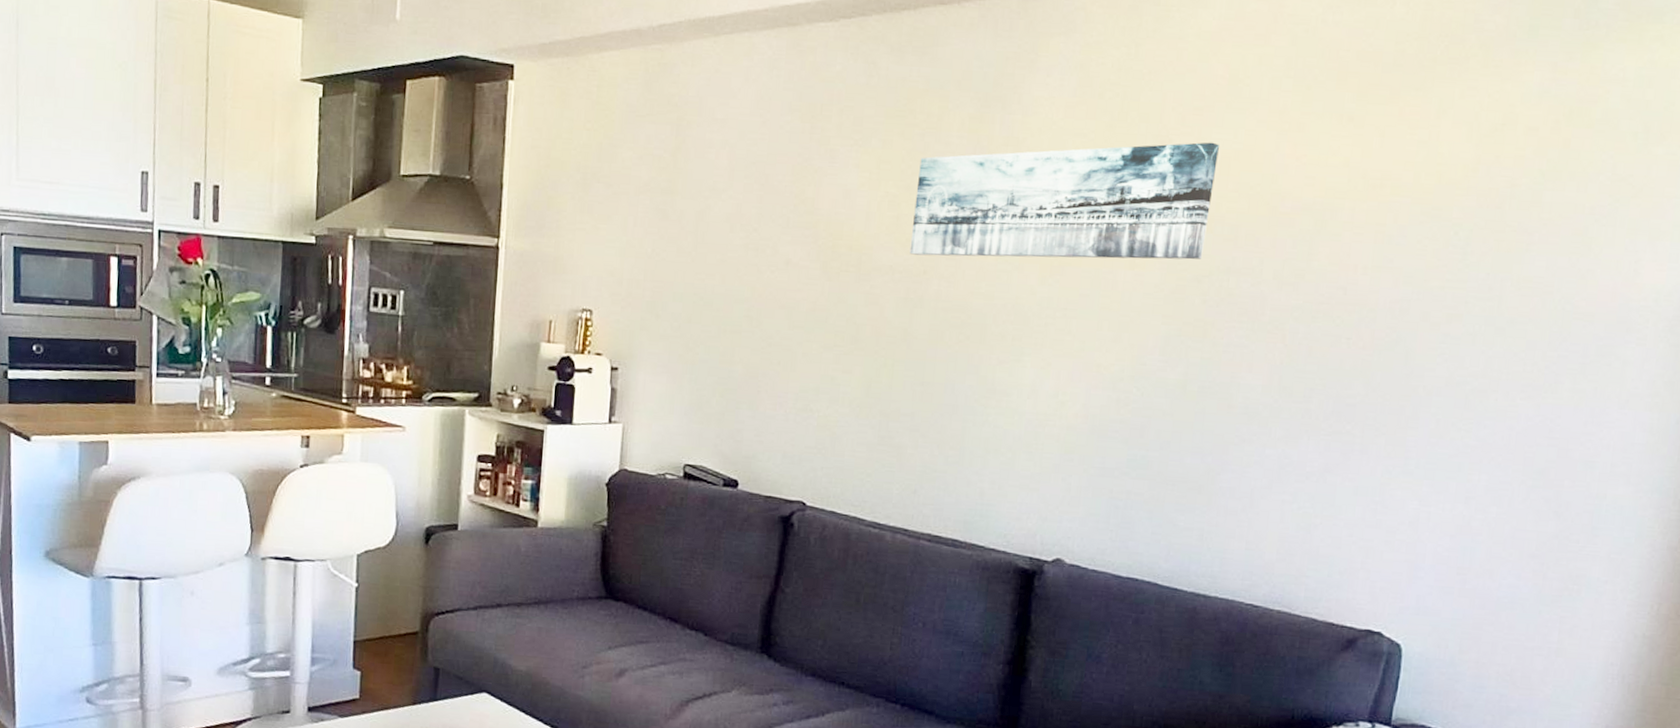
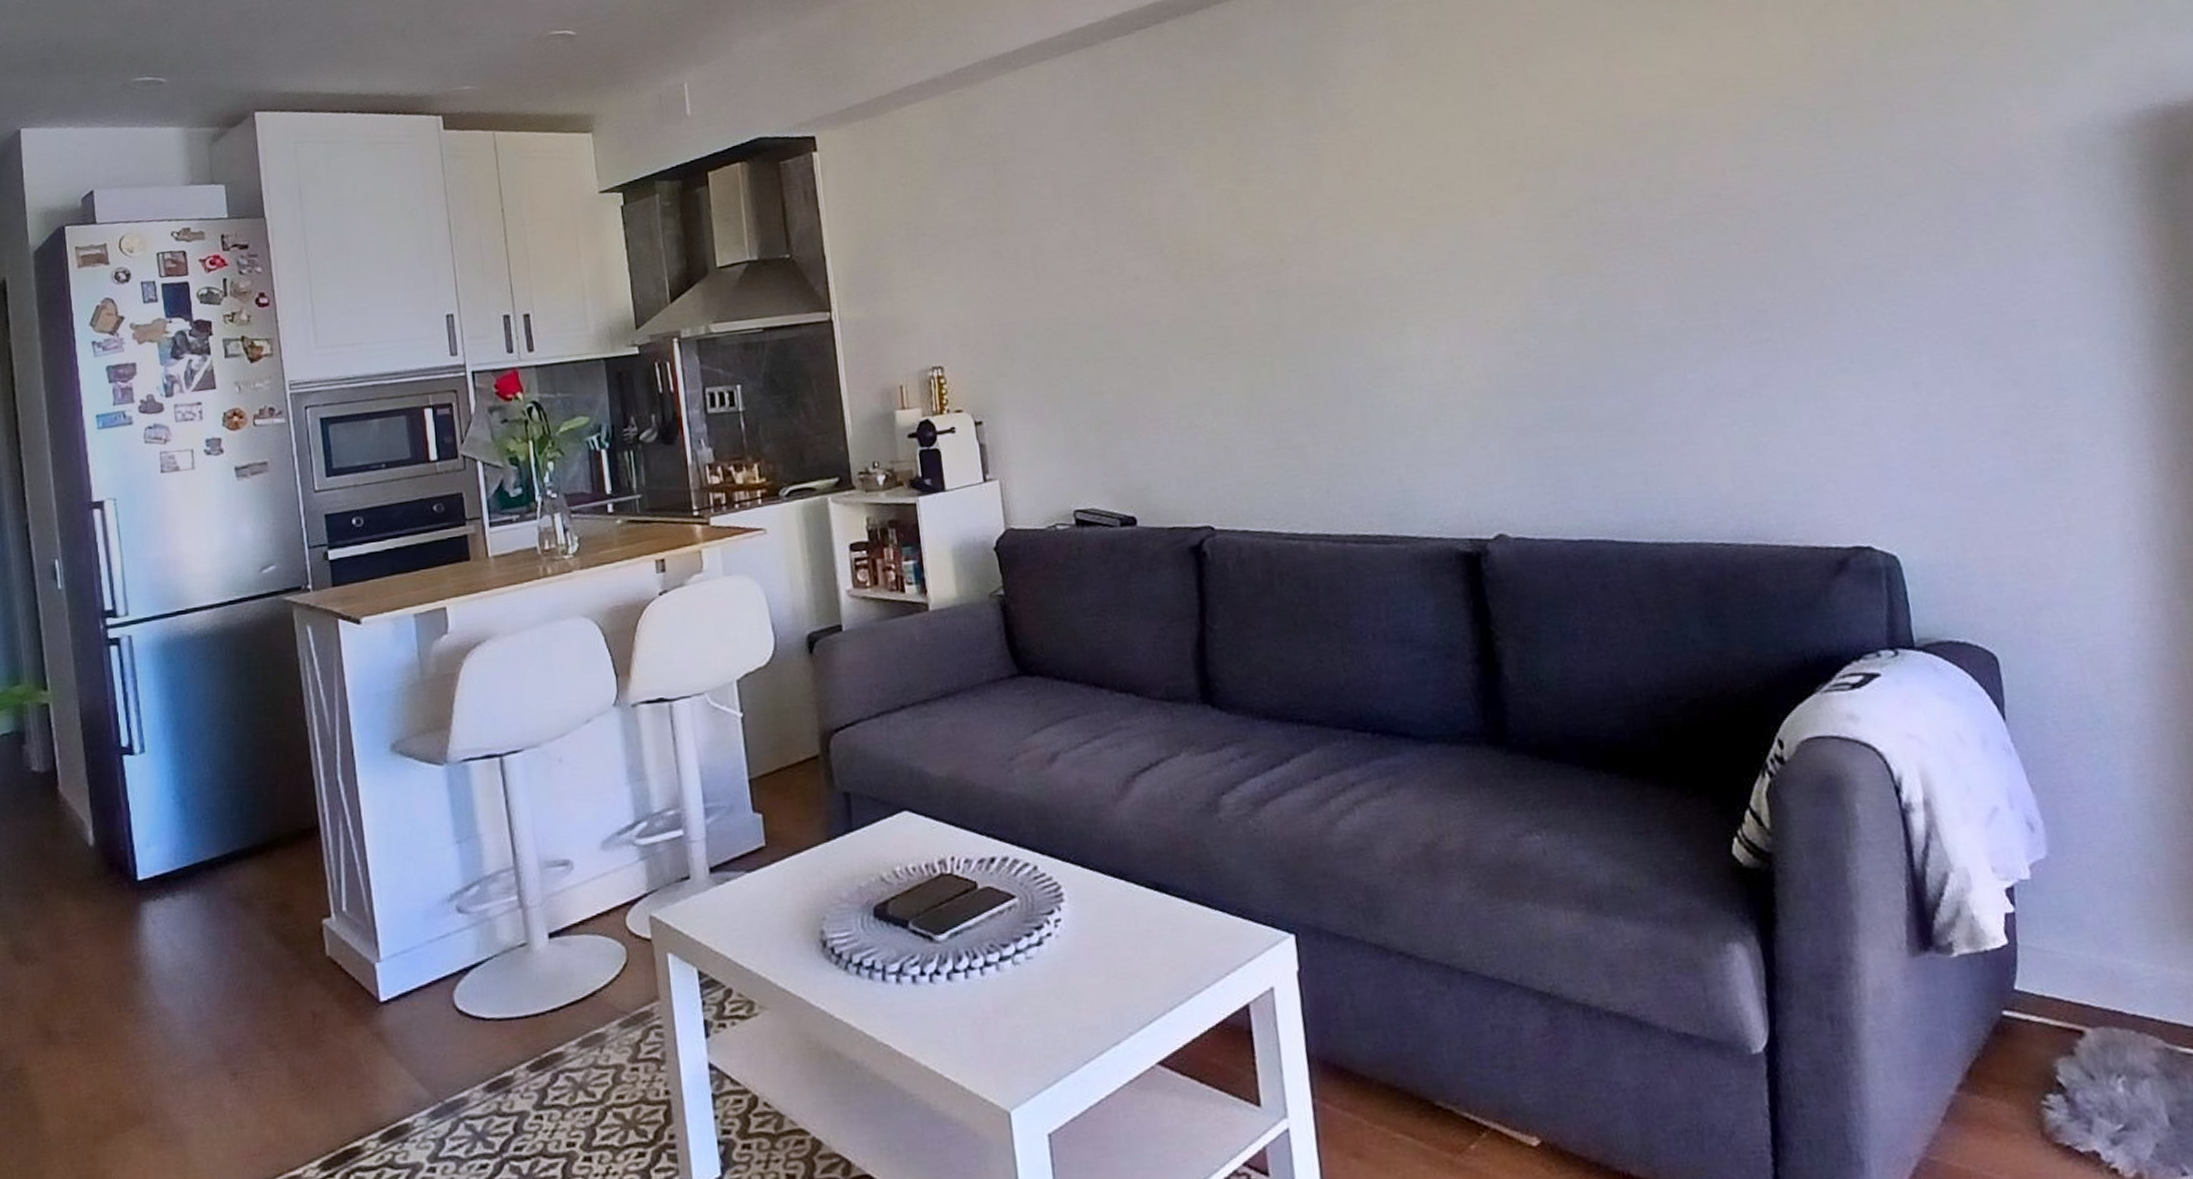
wall art: present [909,142,1220,260] -> none [1249,77,1563,246]

